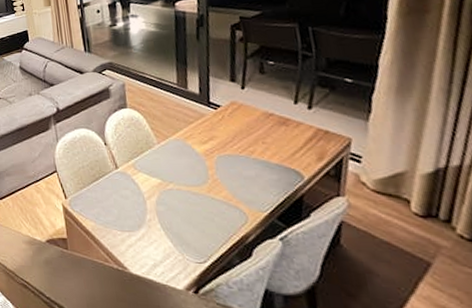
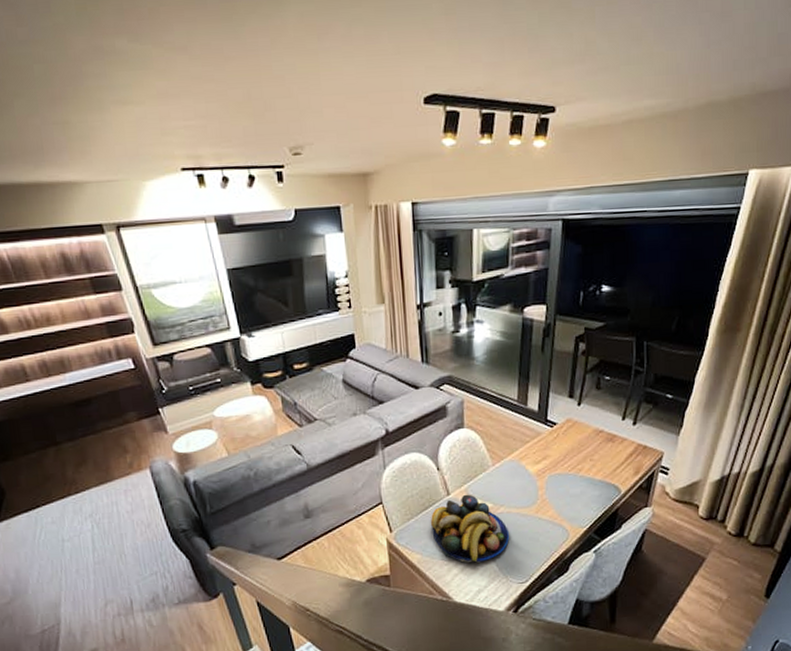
fruit bowl: none [101,169,182,237] -> present [430,494,510,564]

